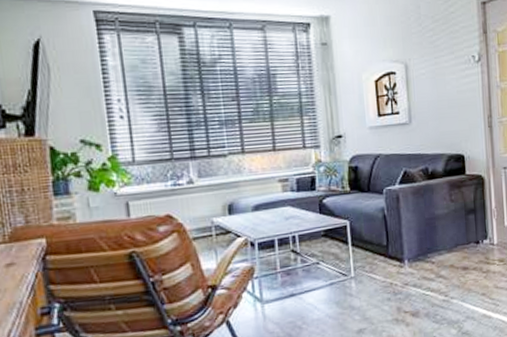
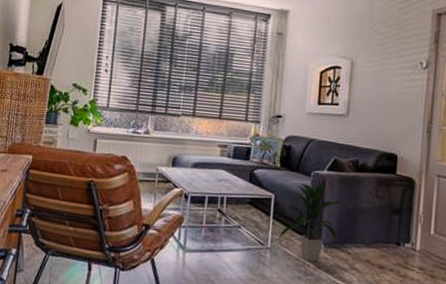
indoor plant: none [360,197,425,281] -> present [278,182,349,262]

